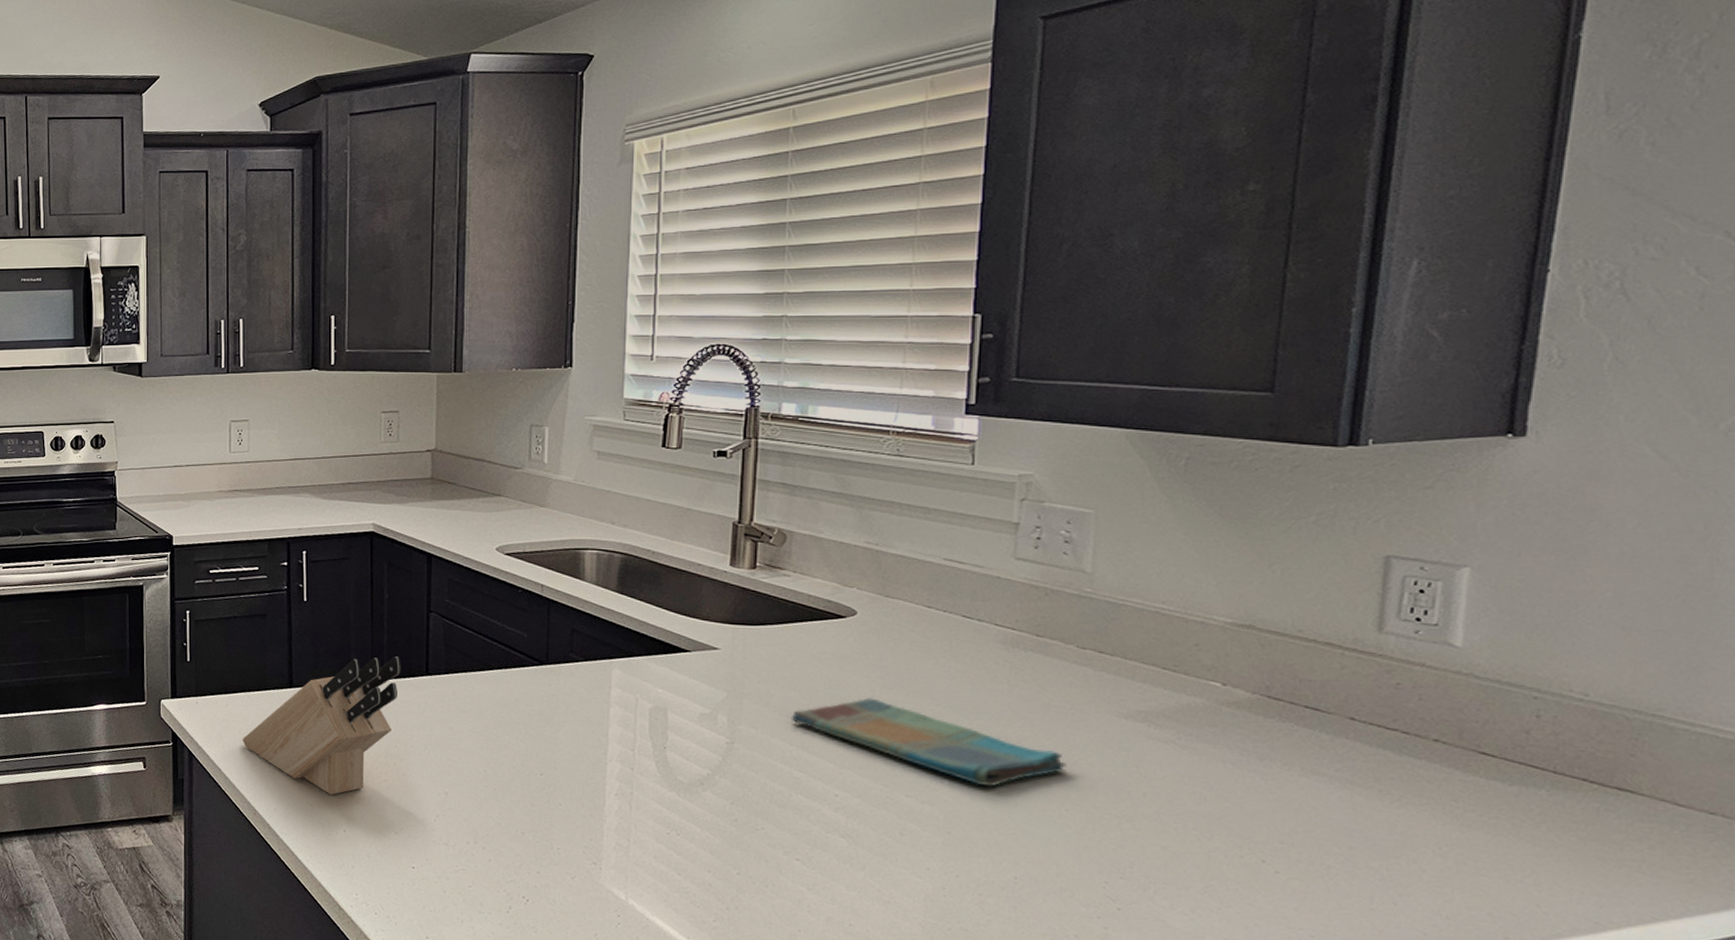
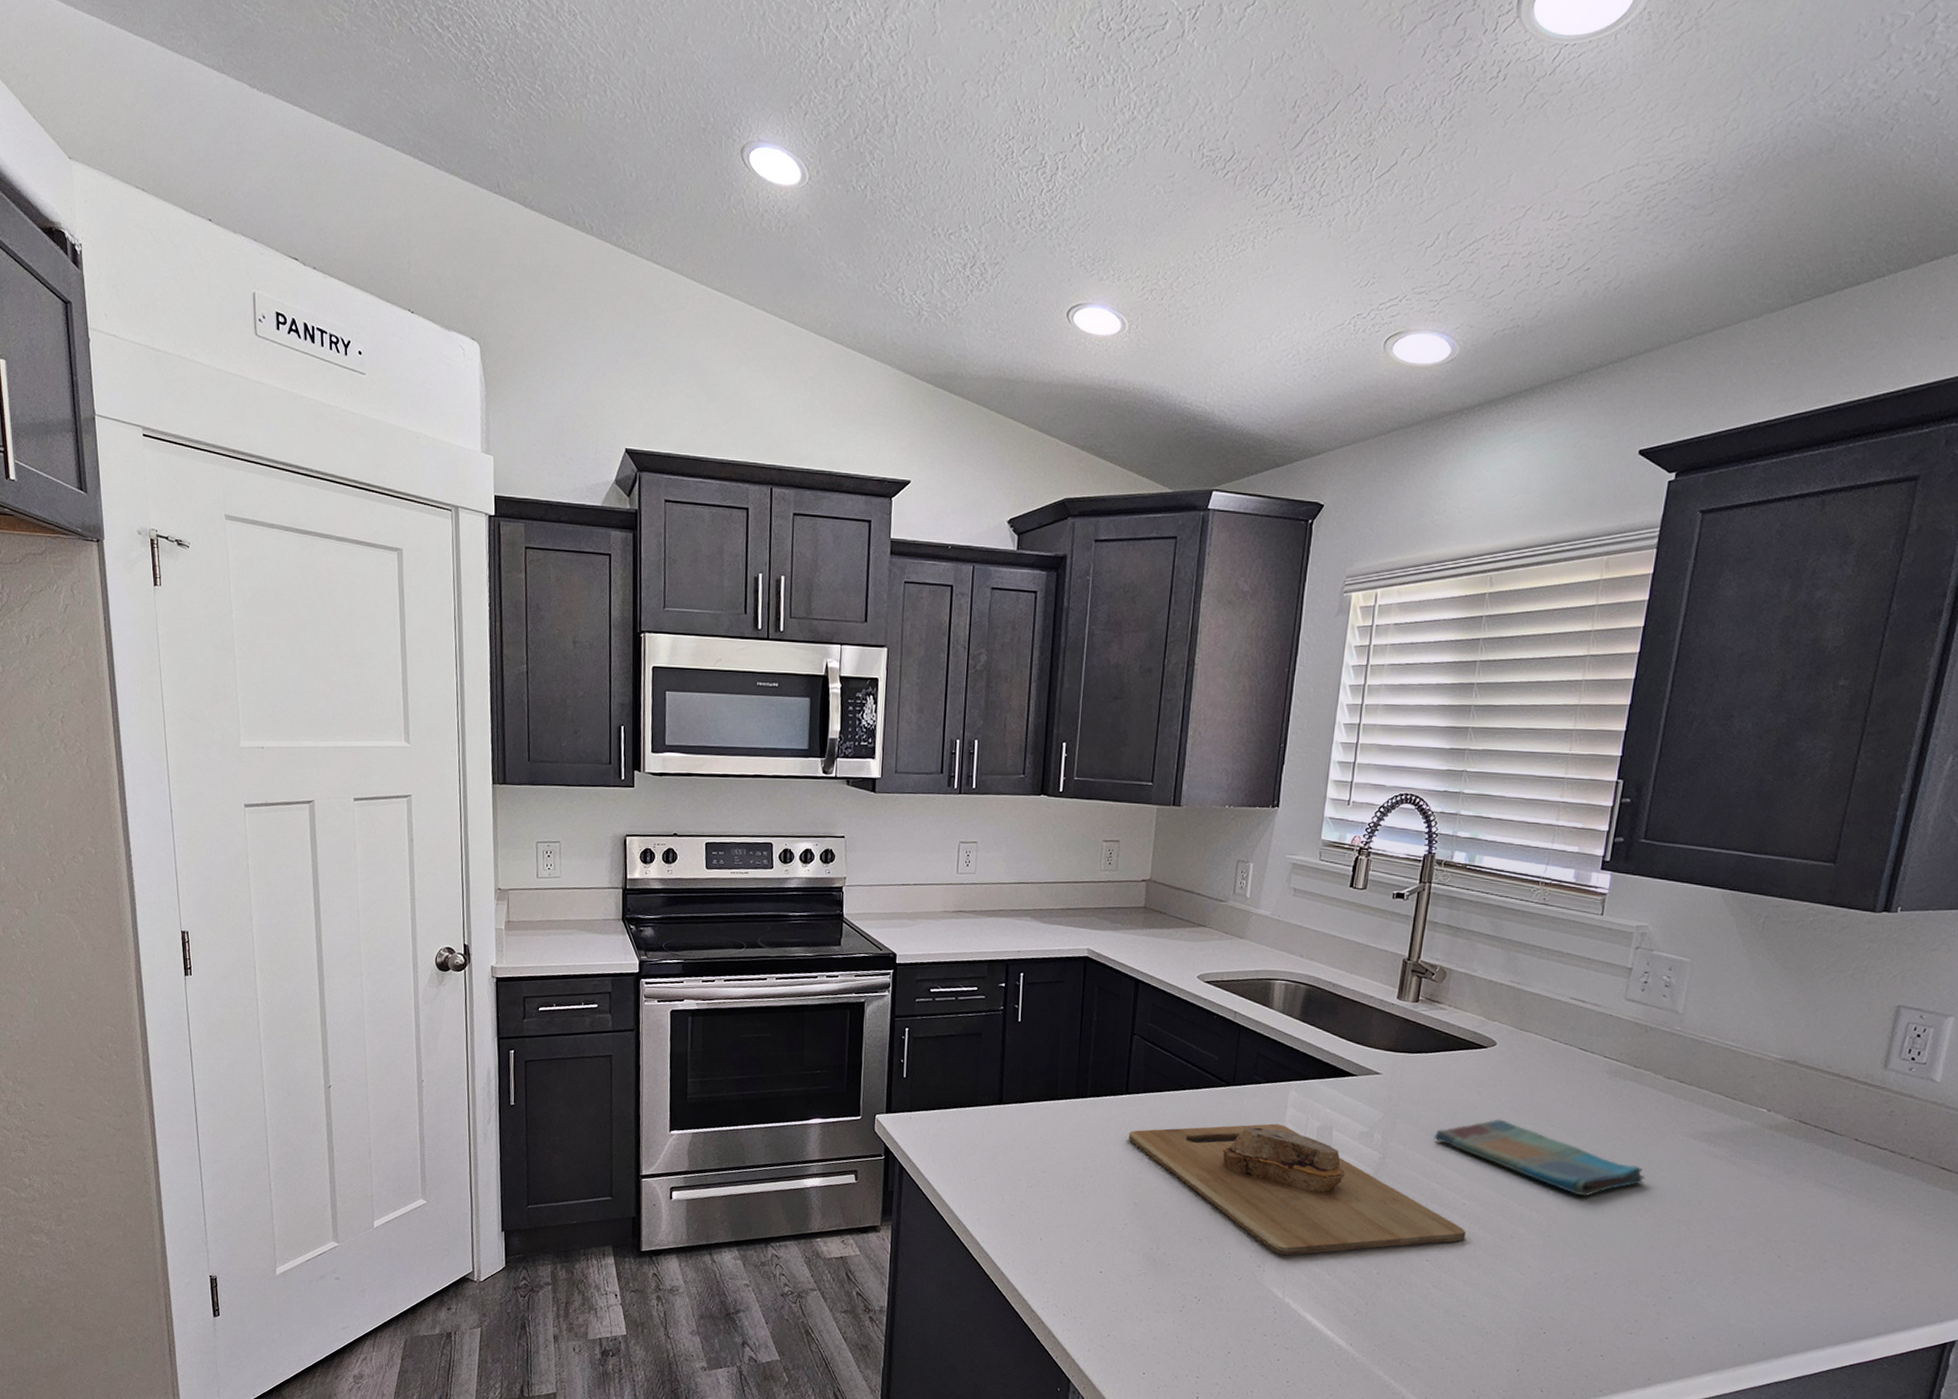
knife block: present [242,656,401,795] -> none [951,1076,1104,1206]
cutting board: none [433,705,843,852] -> present [1129,1123,1466,1255]

